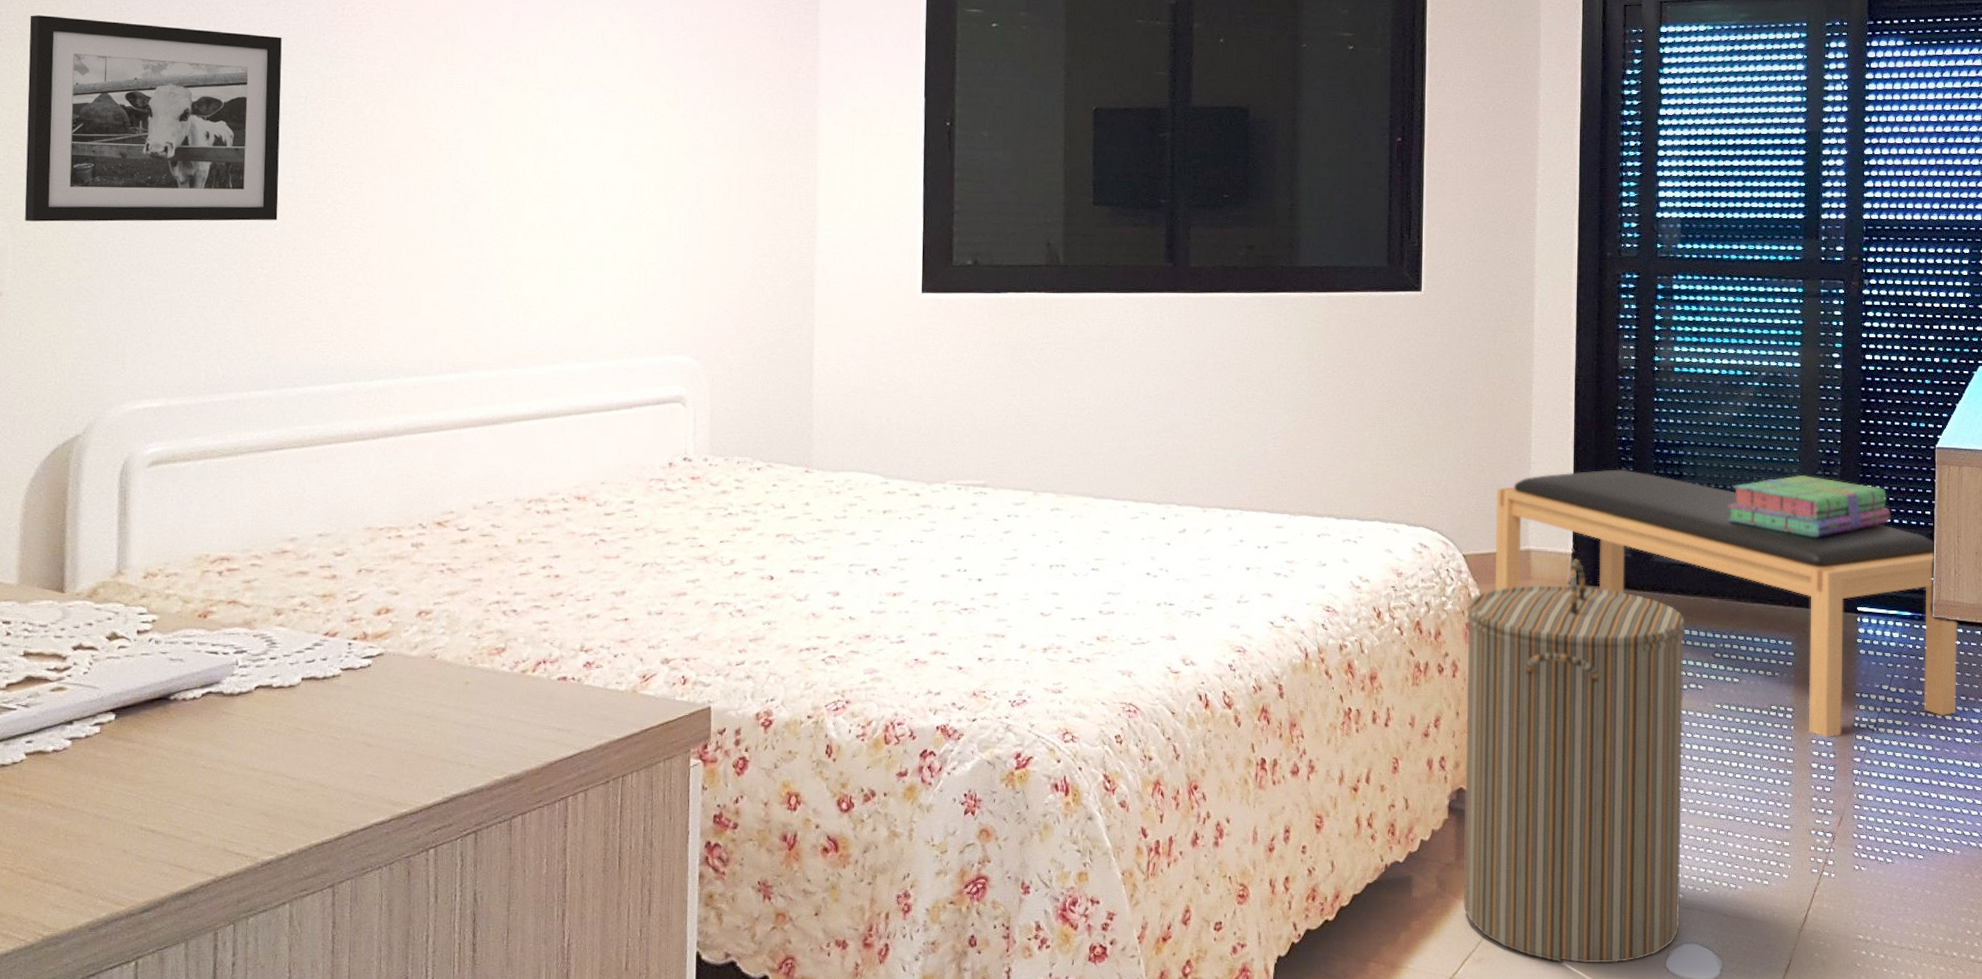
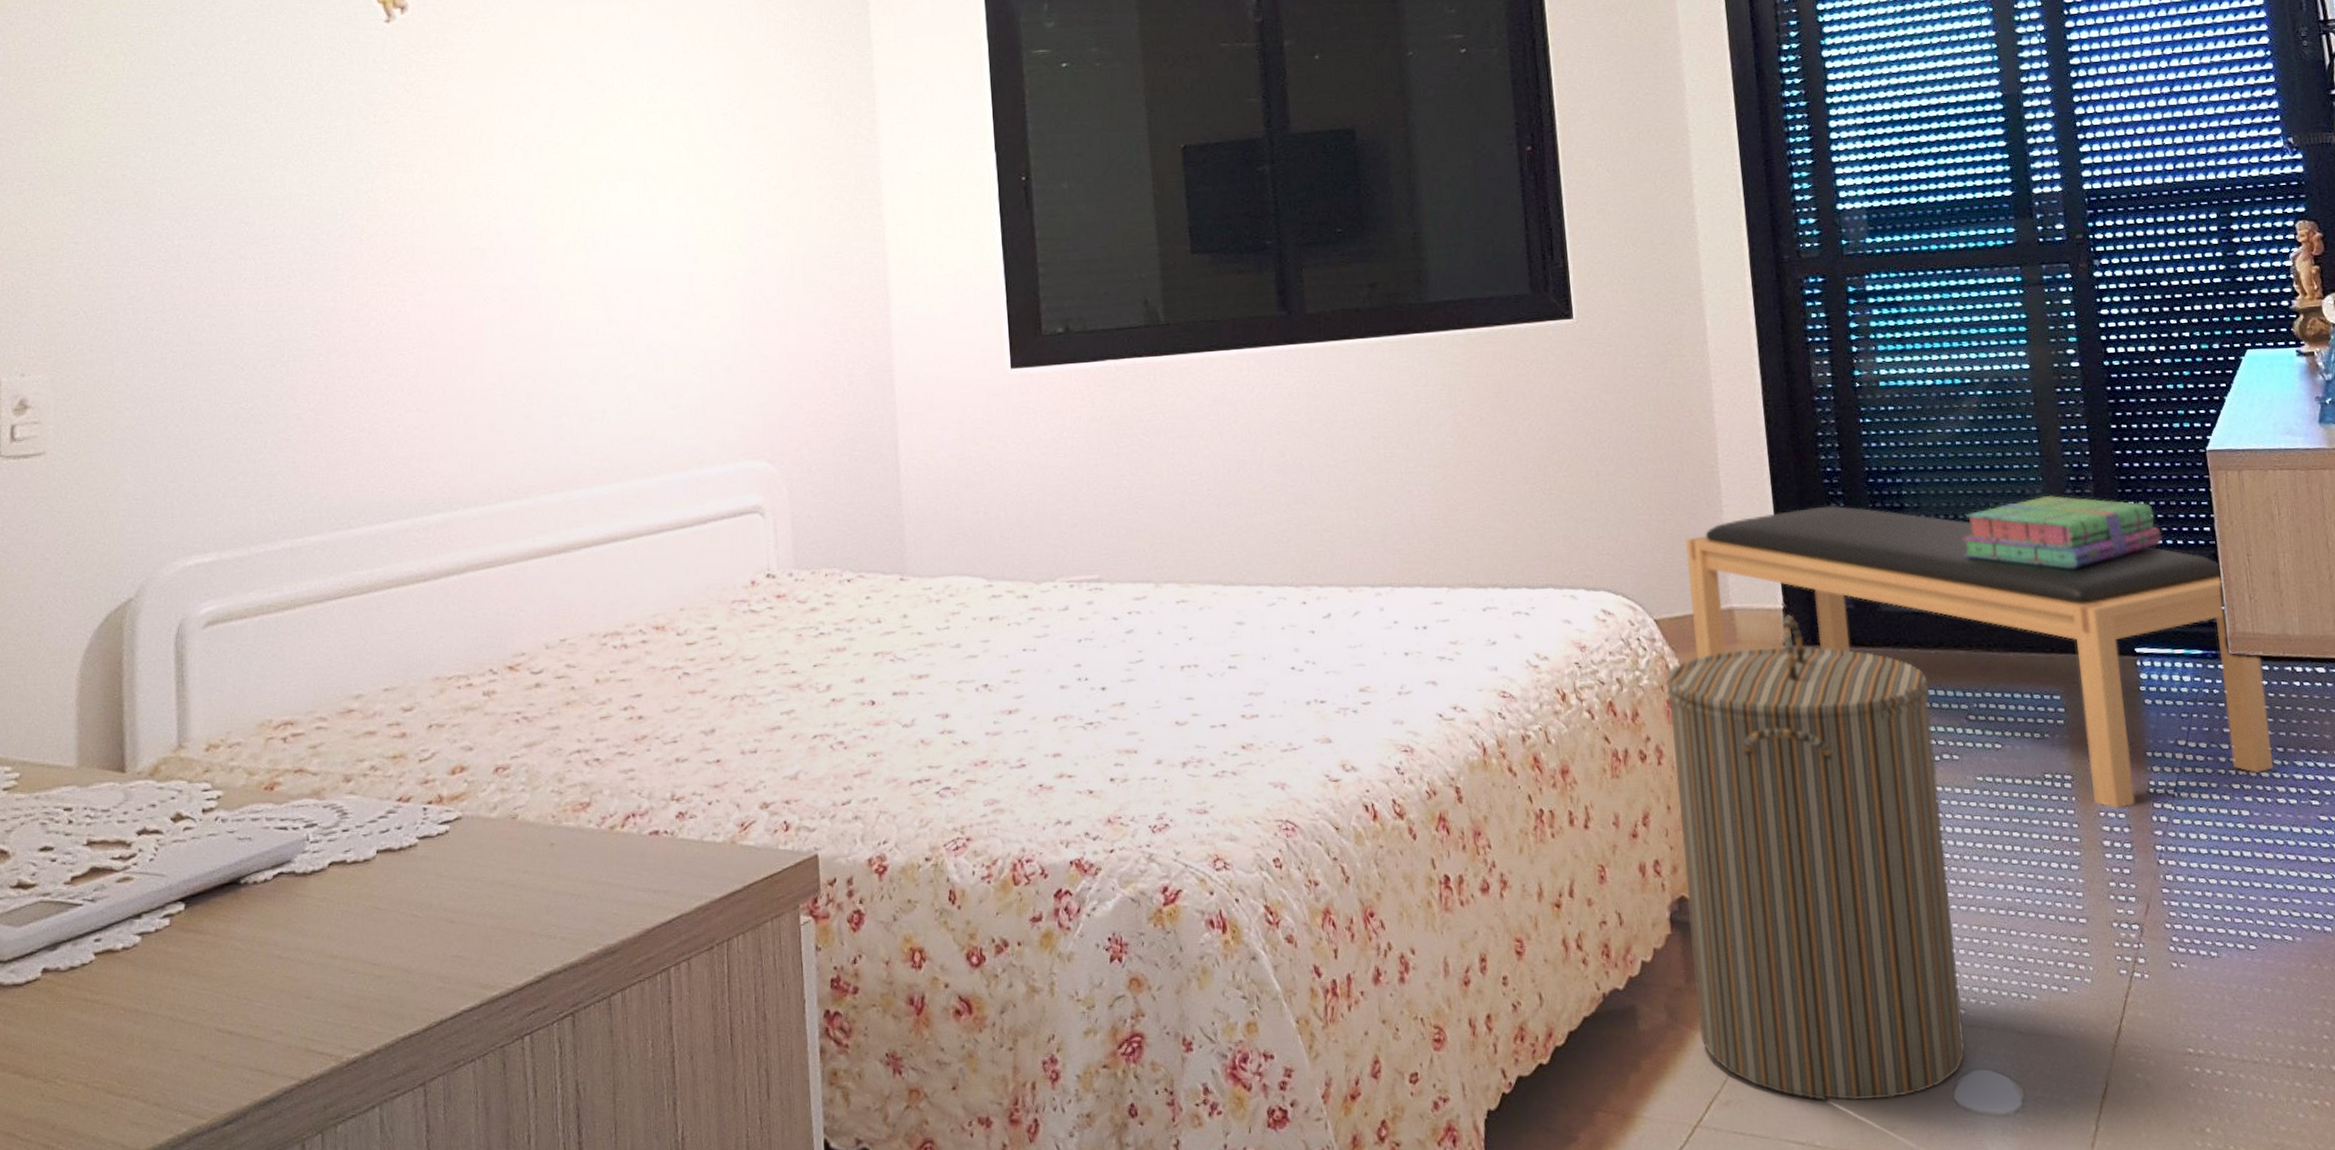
picture frame: present [24,15,282,222] -> none [59,152,321,373]

